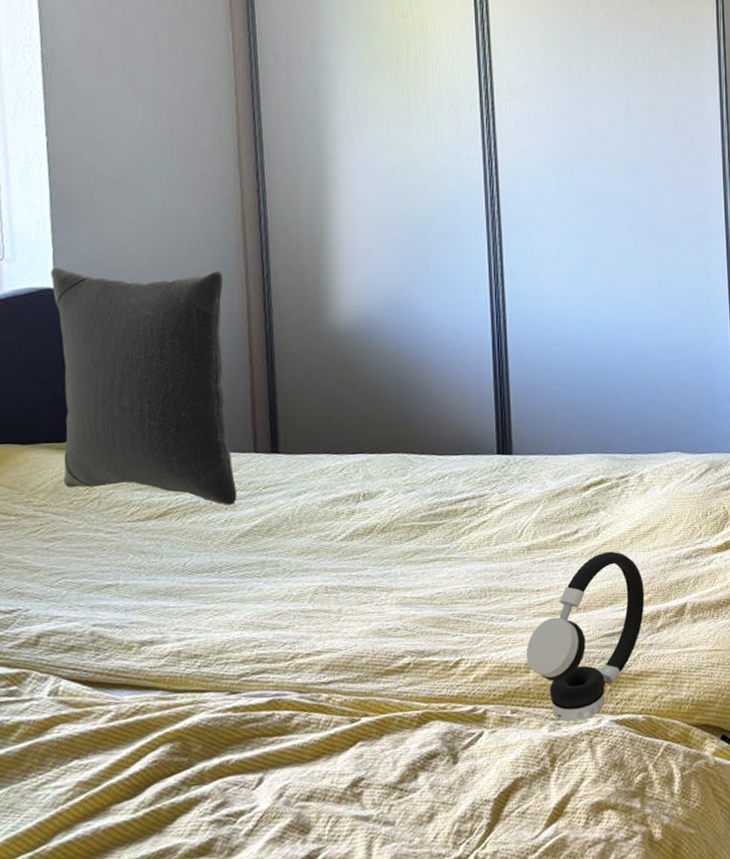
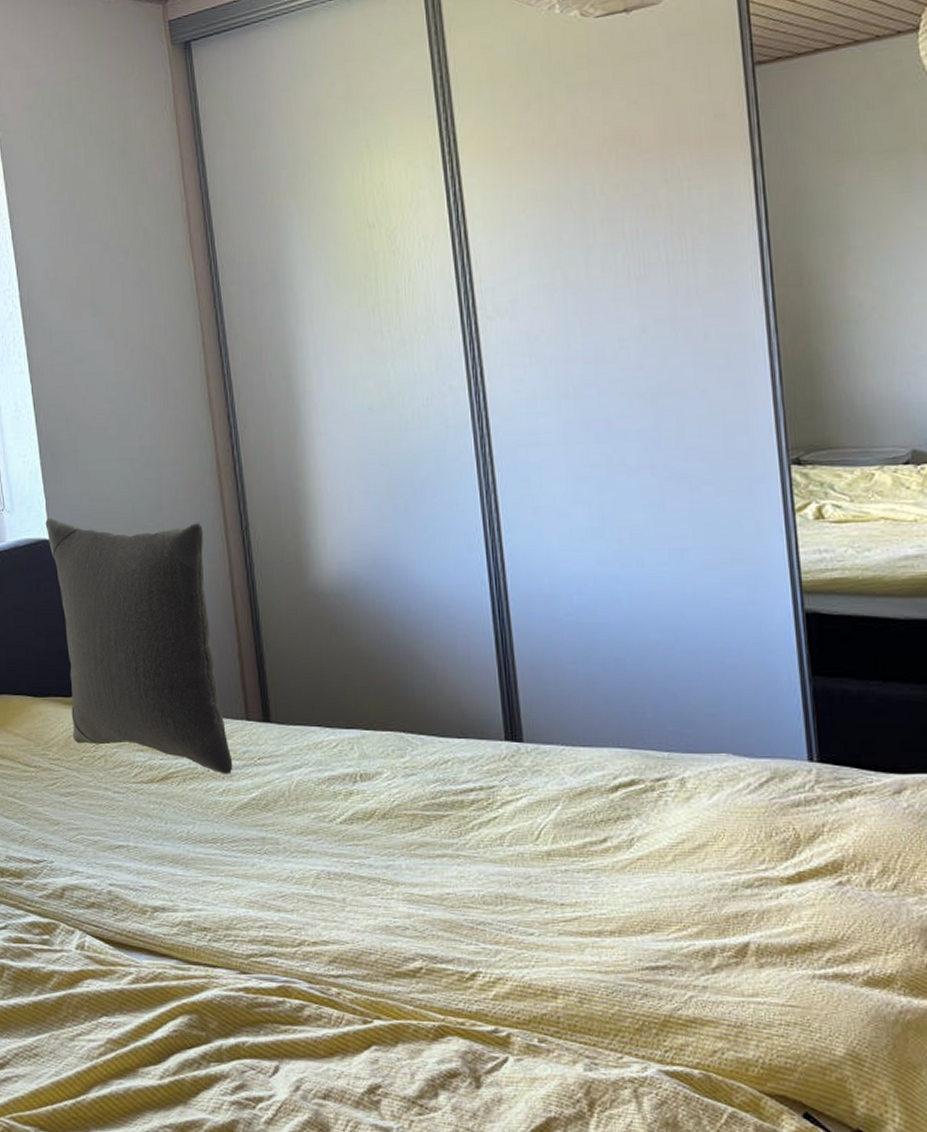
headphones: present [526,551,645,722] -> none [552,868,695,1065]

